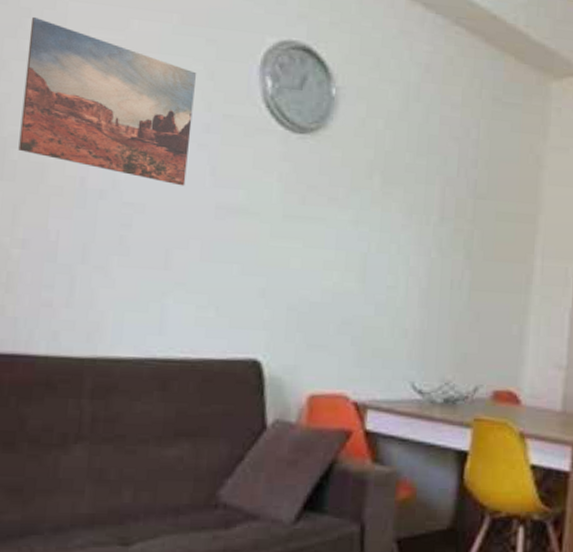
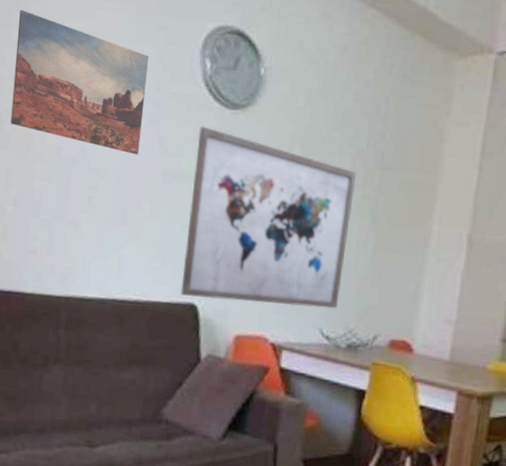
wall art: none [240,152,447,358] -> present [180,126,356,309]

